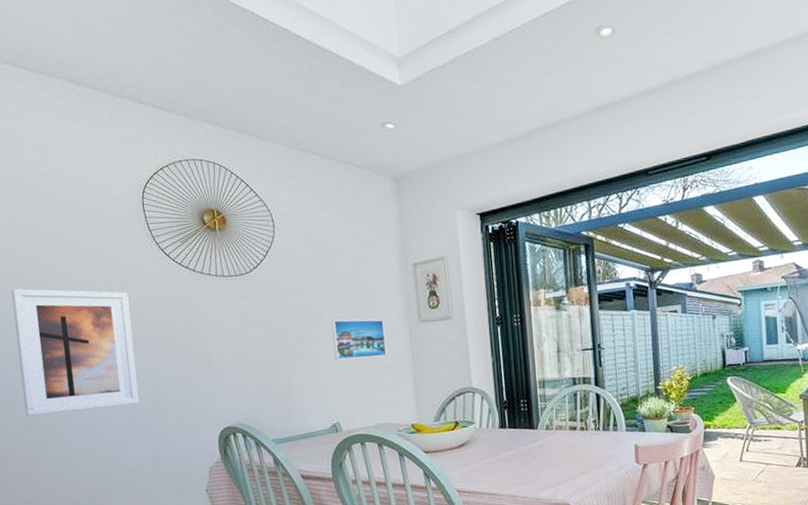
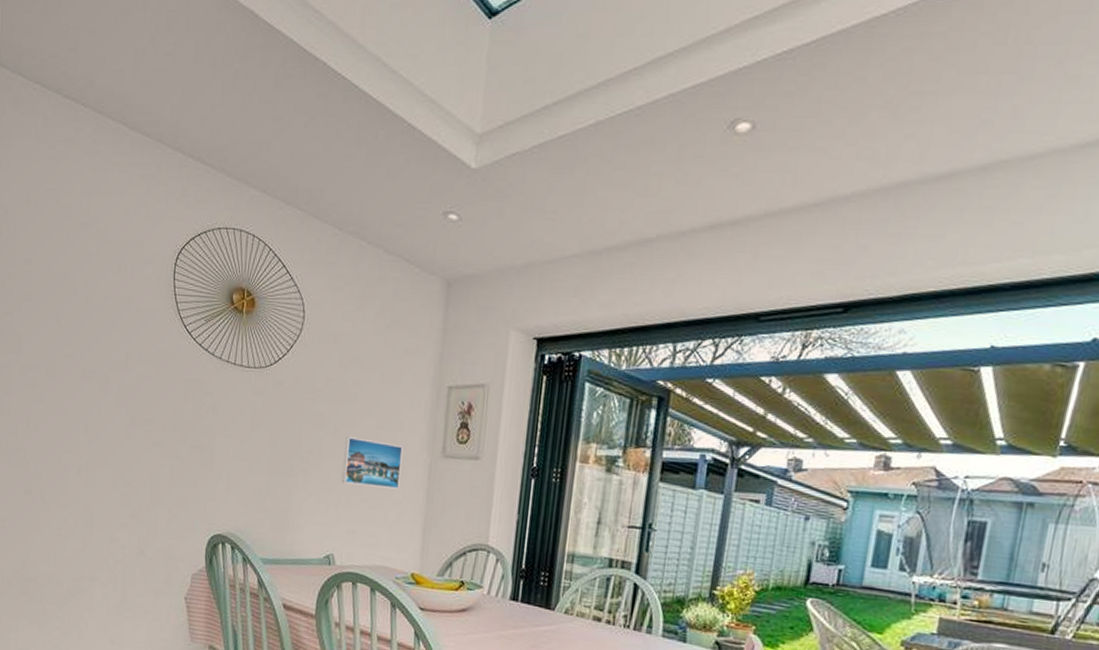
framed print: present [11,289,140,416] -> none [28,345,144,491]

